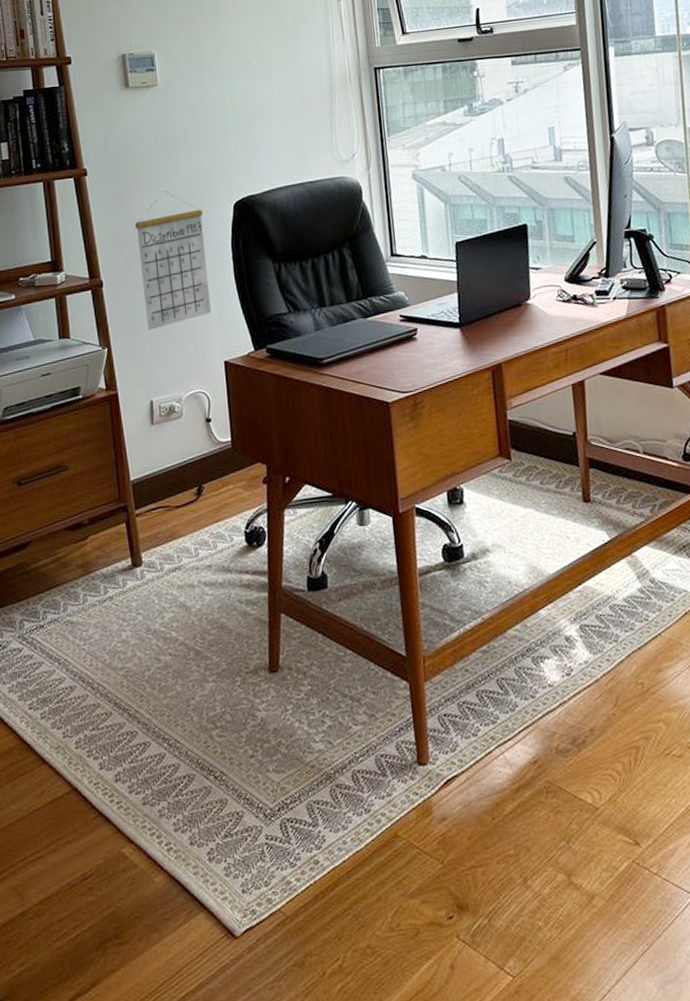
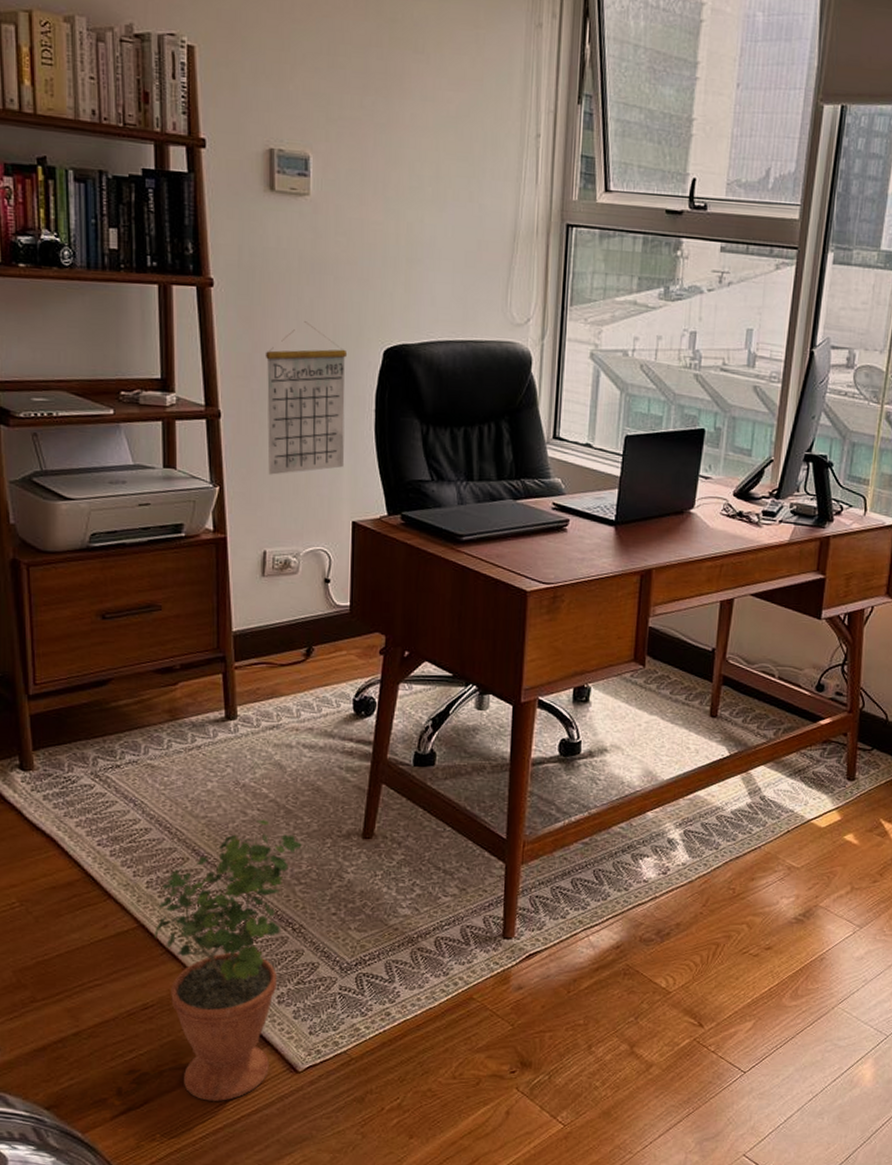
potted plant: none [86,663,214,979] -> present [153,819,302,1101]

